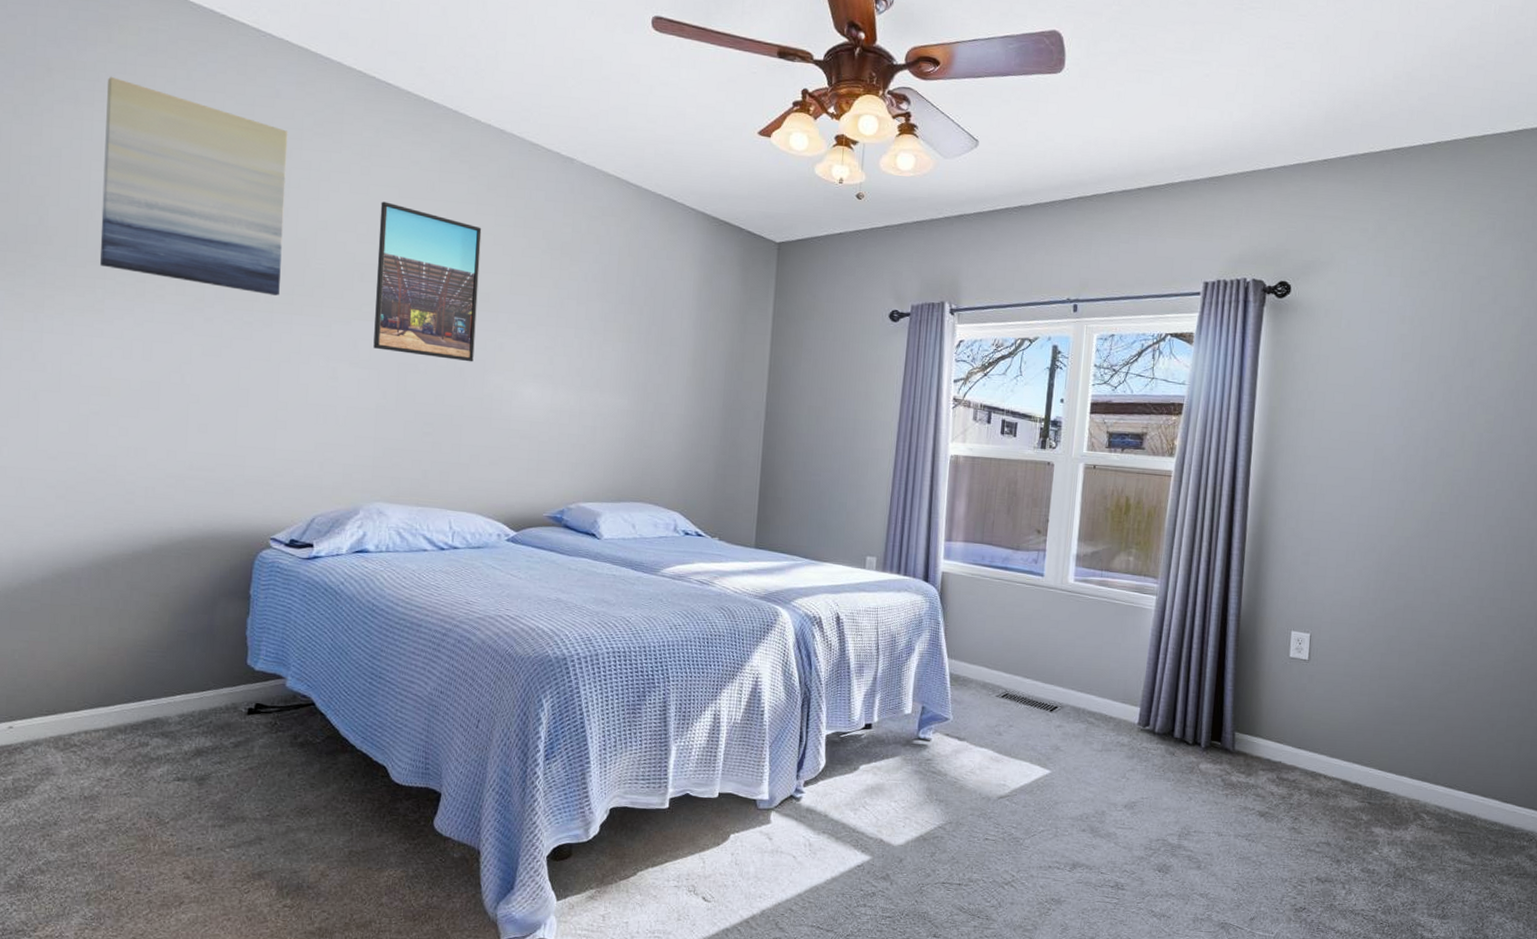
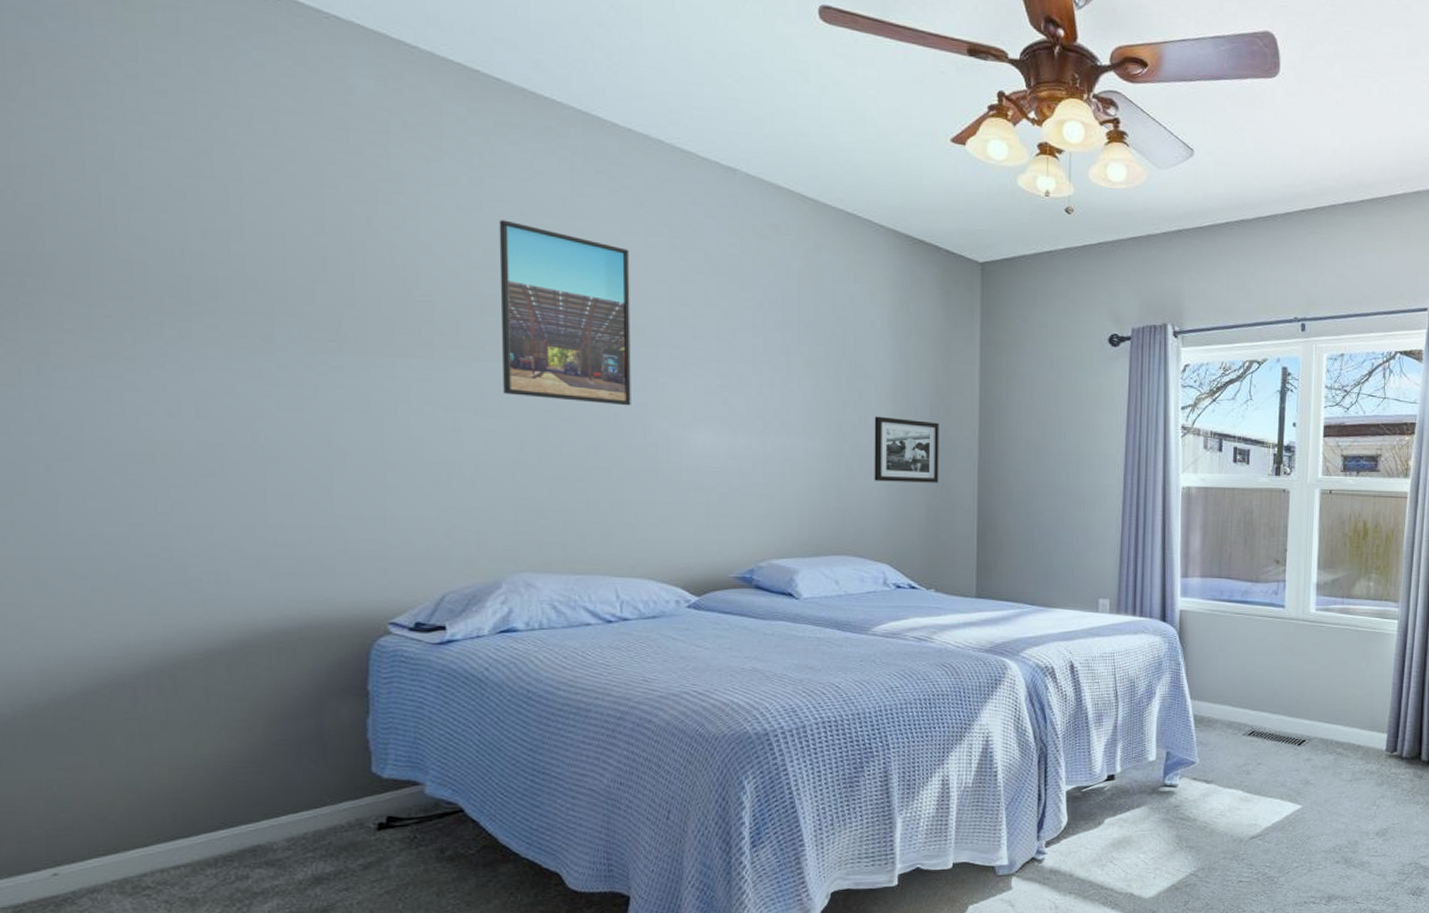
wall art: present [100,76,288,296] -> none [111,64,375,334]
picture frame: none [671,378,732,441] -> present [874,416,939,483]

